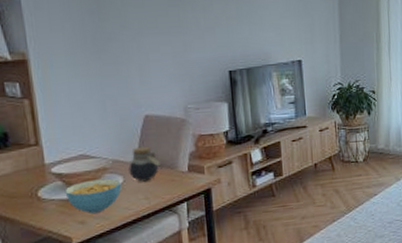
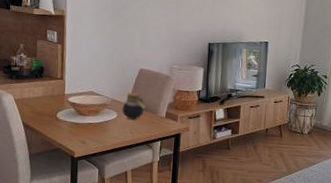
cereal bowl: present [65,178,122,213] -> none [75,111,115,137]

